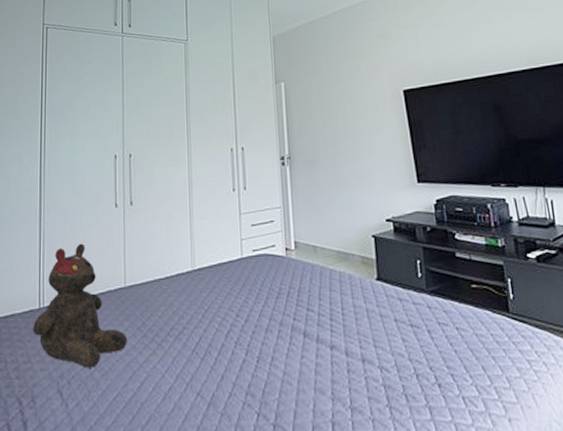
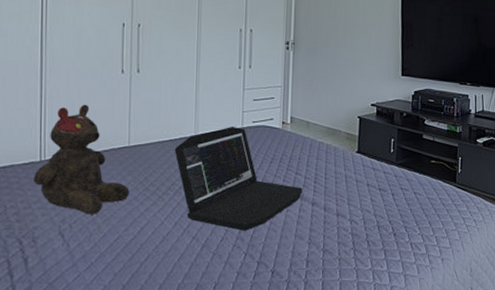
laptop: none [171,256,318,384] -> present [174,126,303,231]

